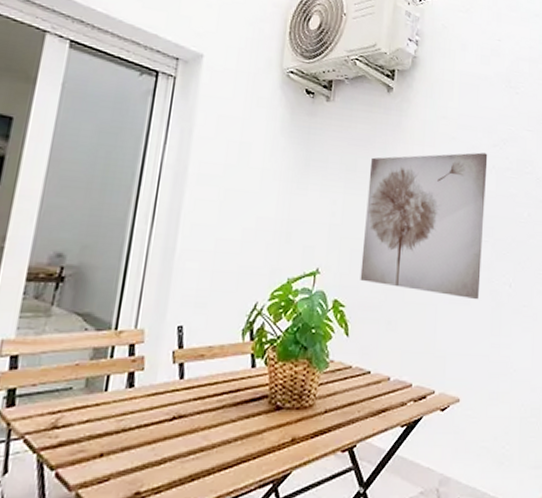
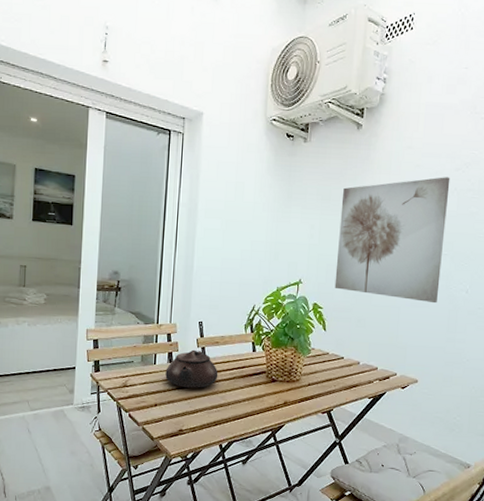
teapot: none [120,367,201,425] -> present [165,349,218,389]

